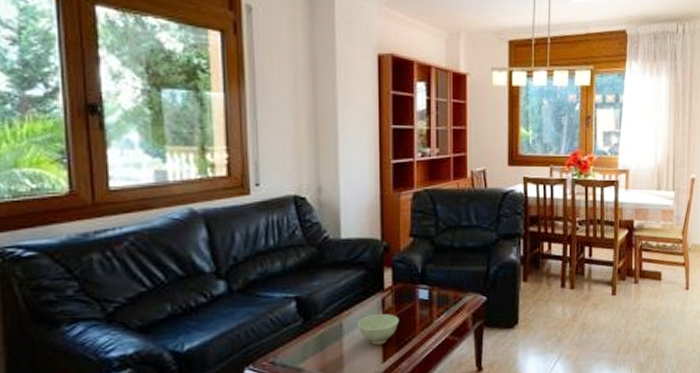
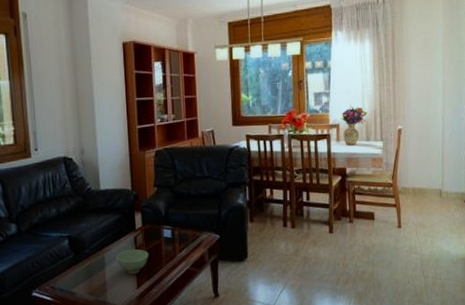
flower arrangement: none [630,148,661,195] -> present [340,105,368,146]

